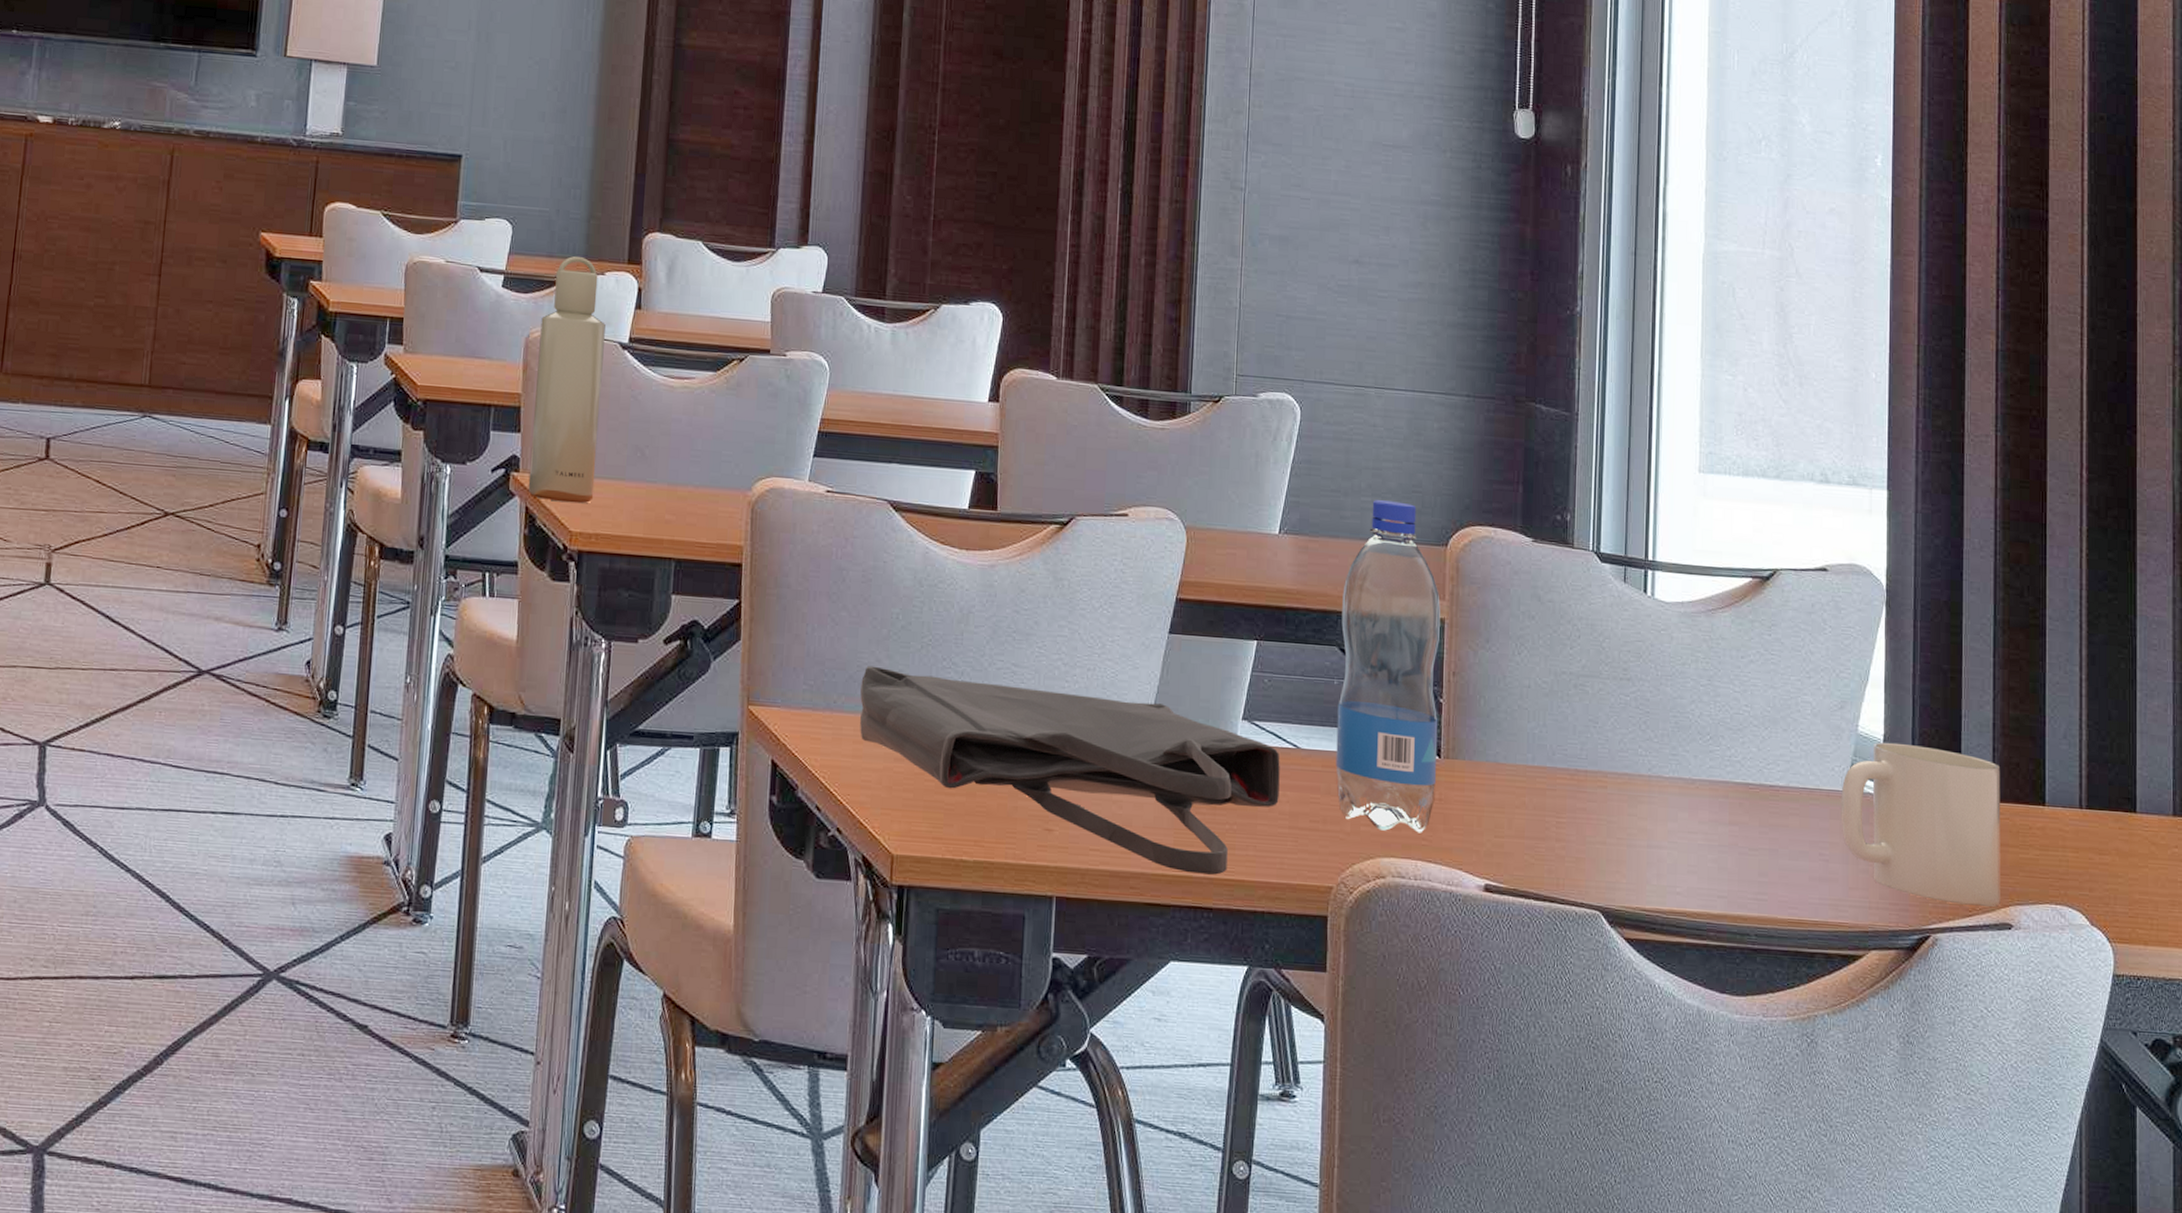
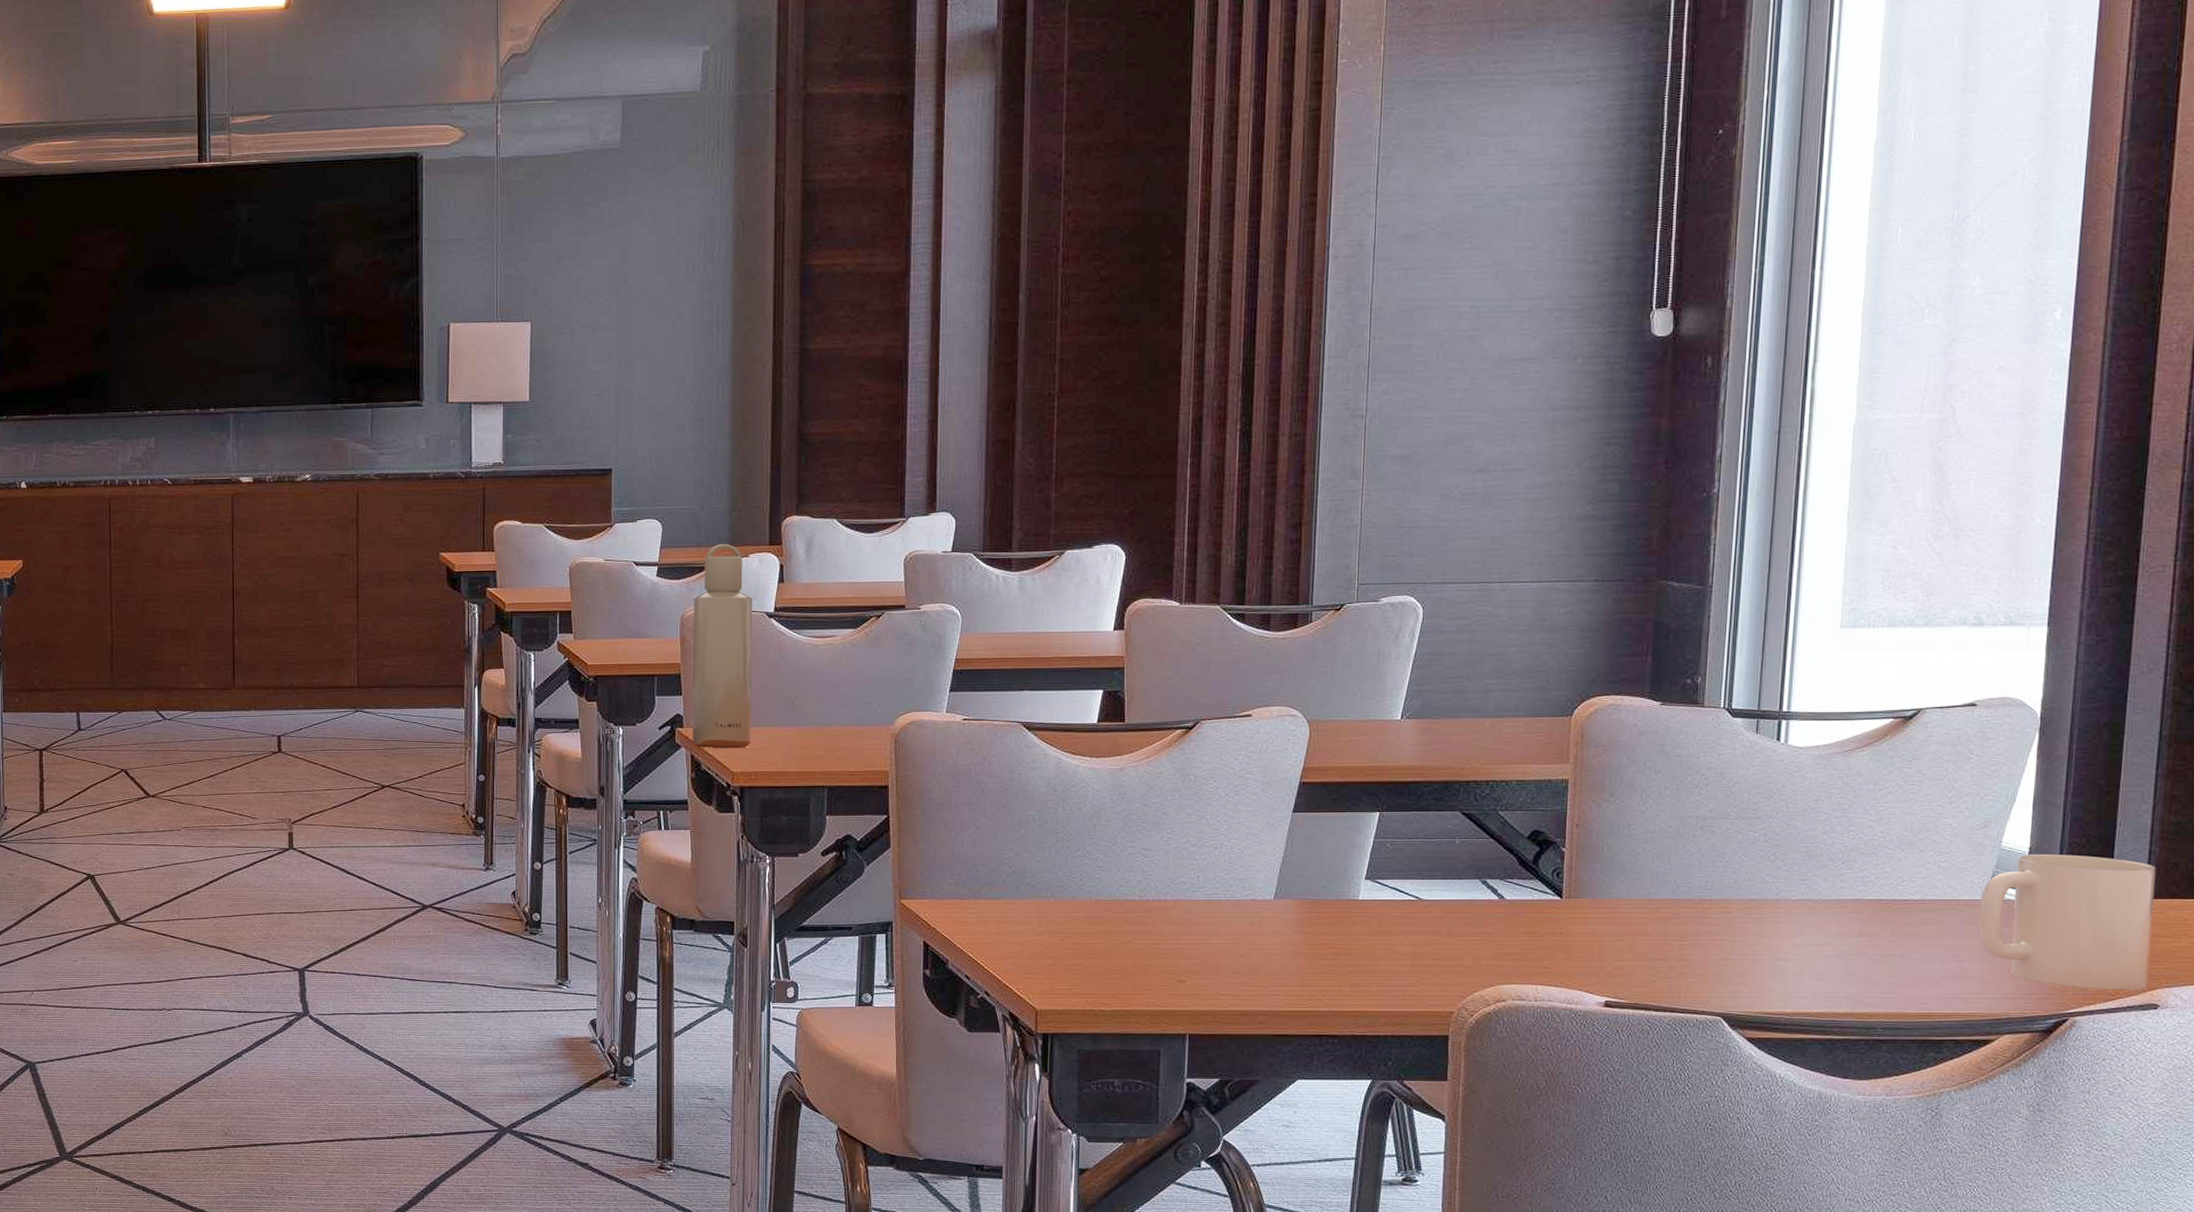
tote bag: present [860,665,1280,875] -> none [1002,860,1403,1008]
bottle: present [1335,500,1440,833] -> none [1457,681,1564,963]

